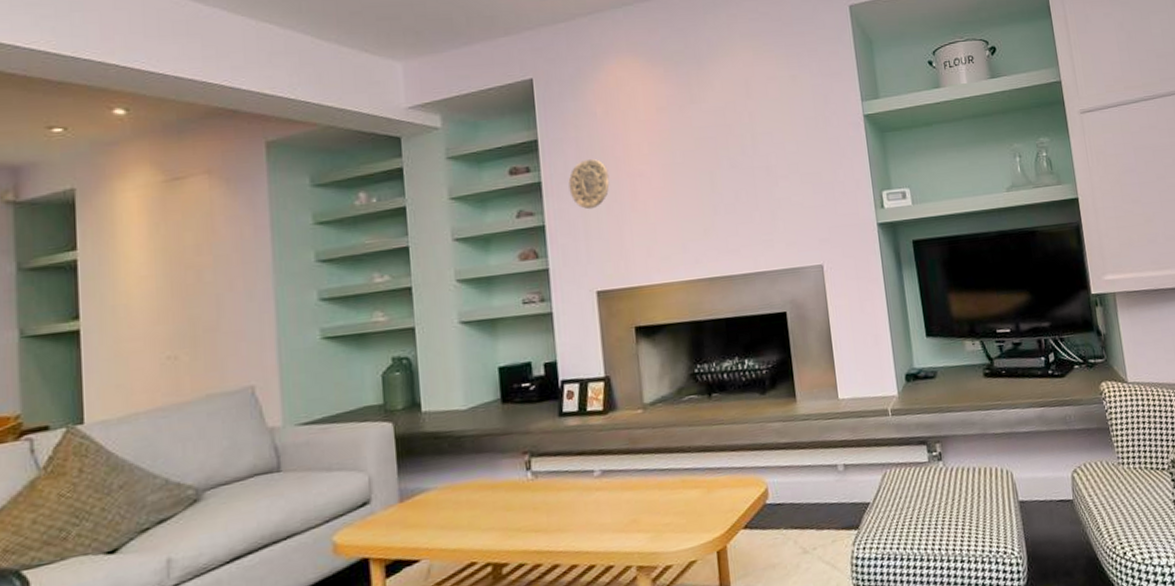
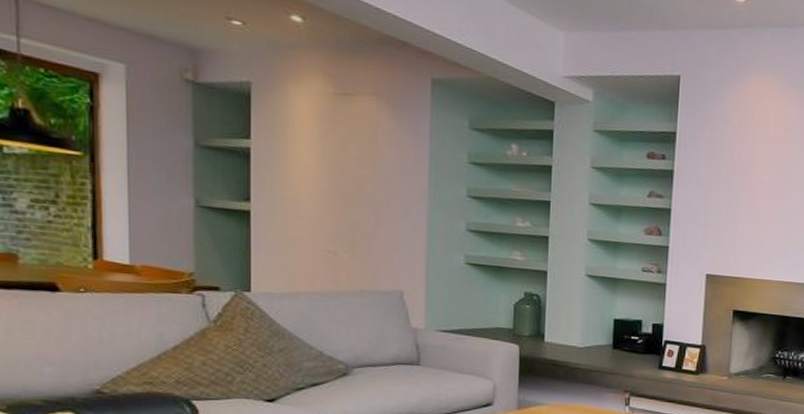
decorative plate: present [568,159,610,210] -> none [697,159,734,204]

